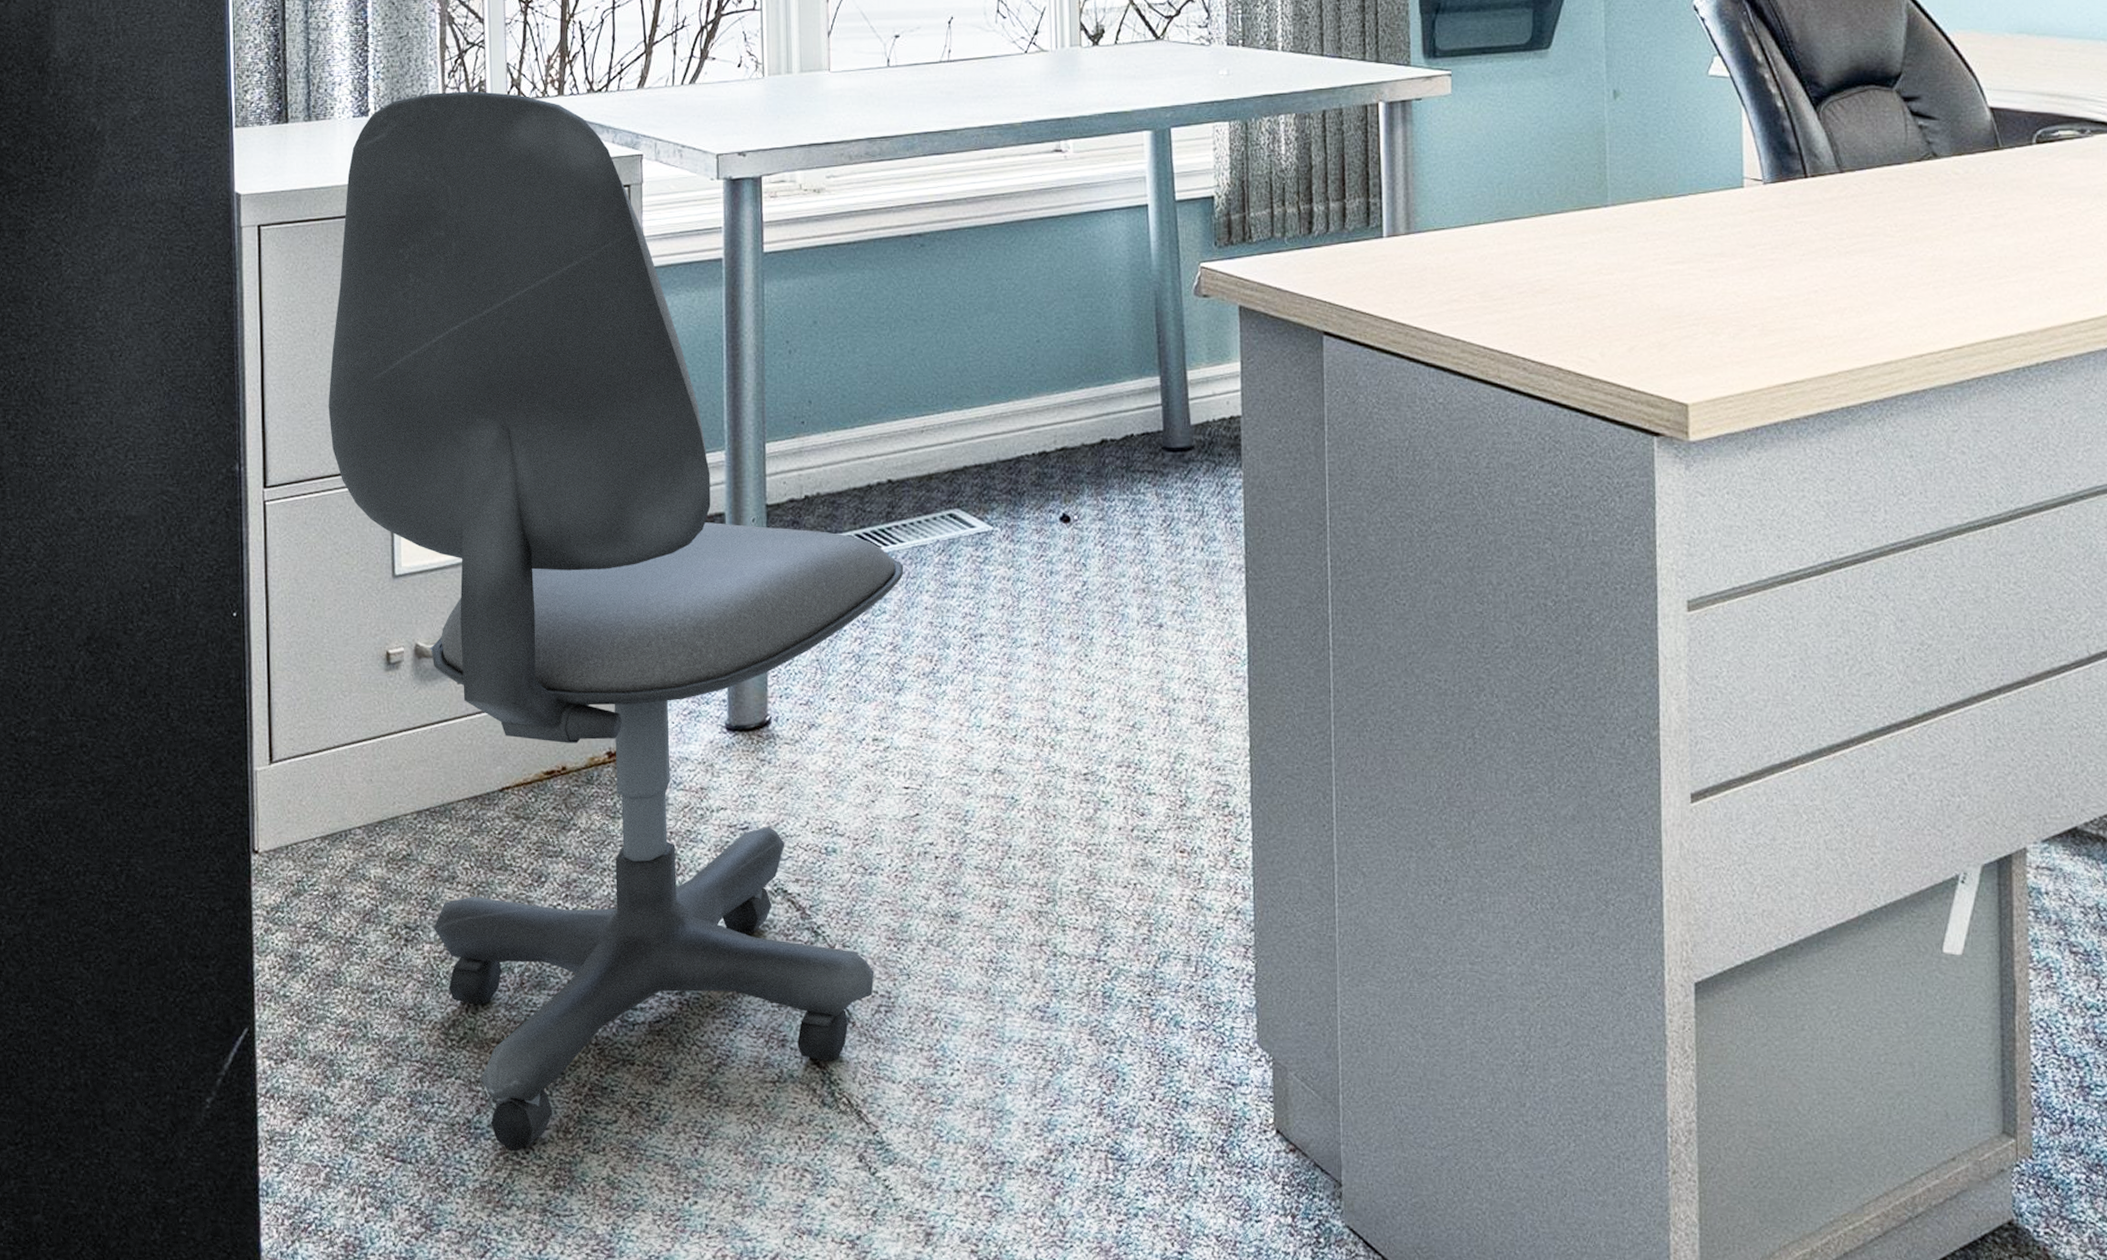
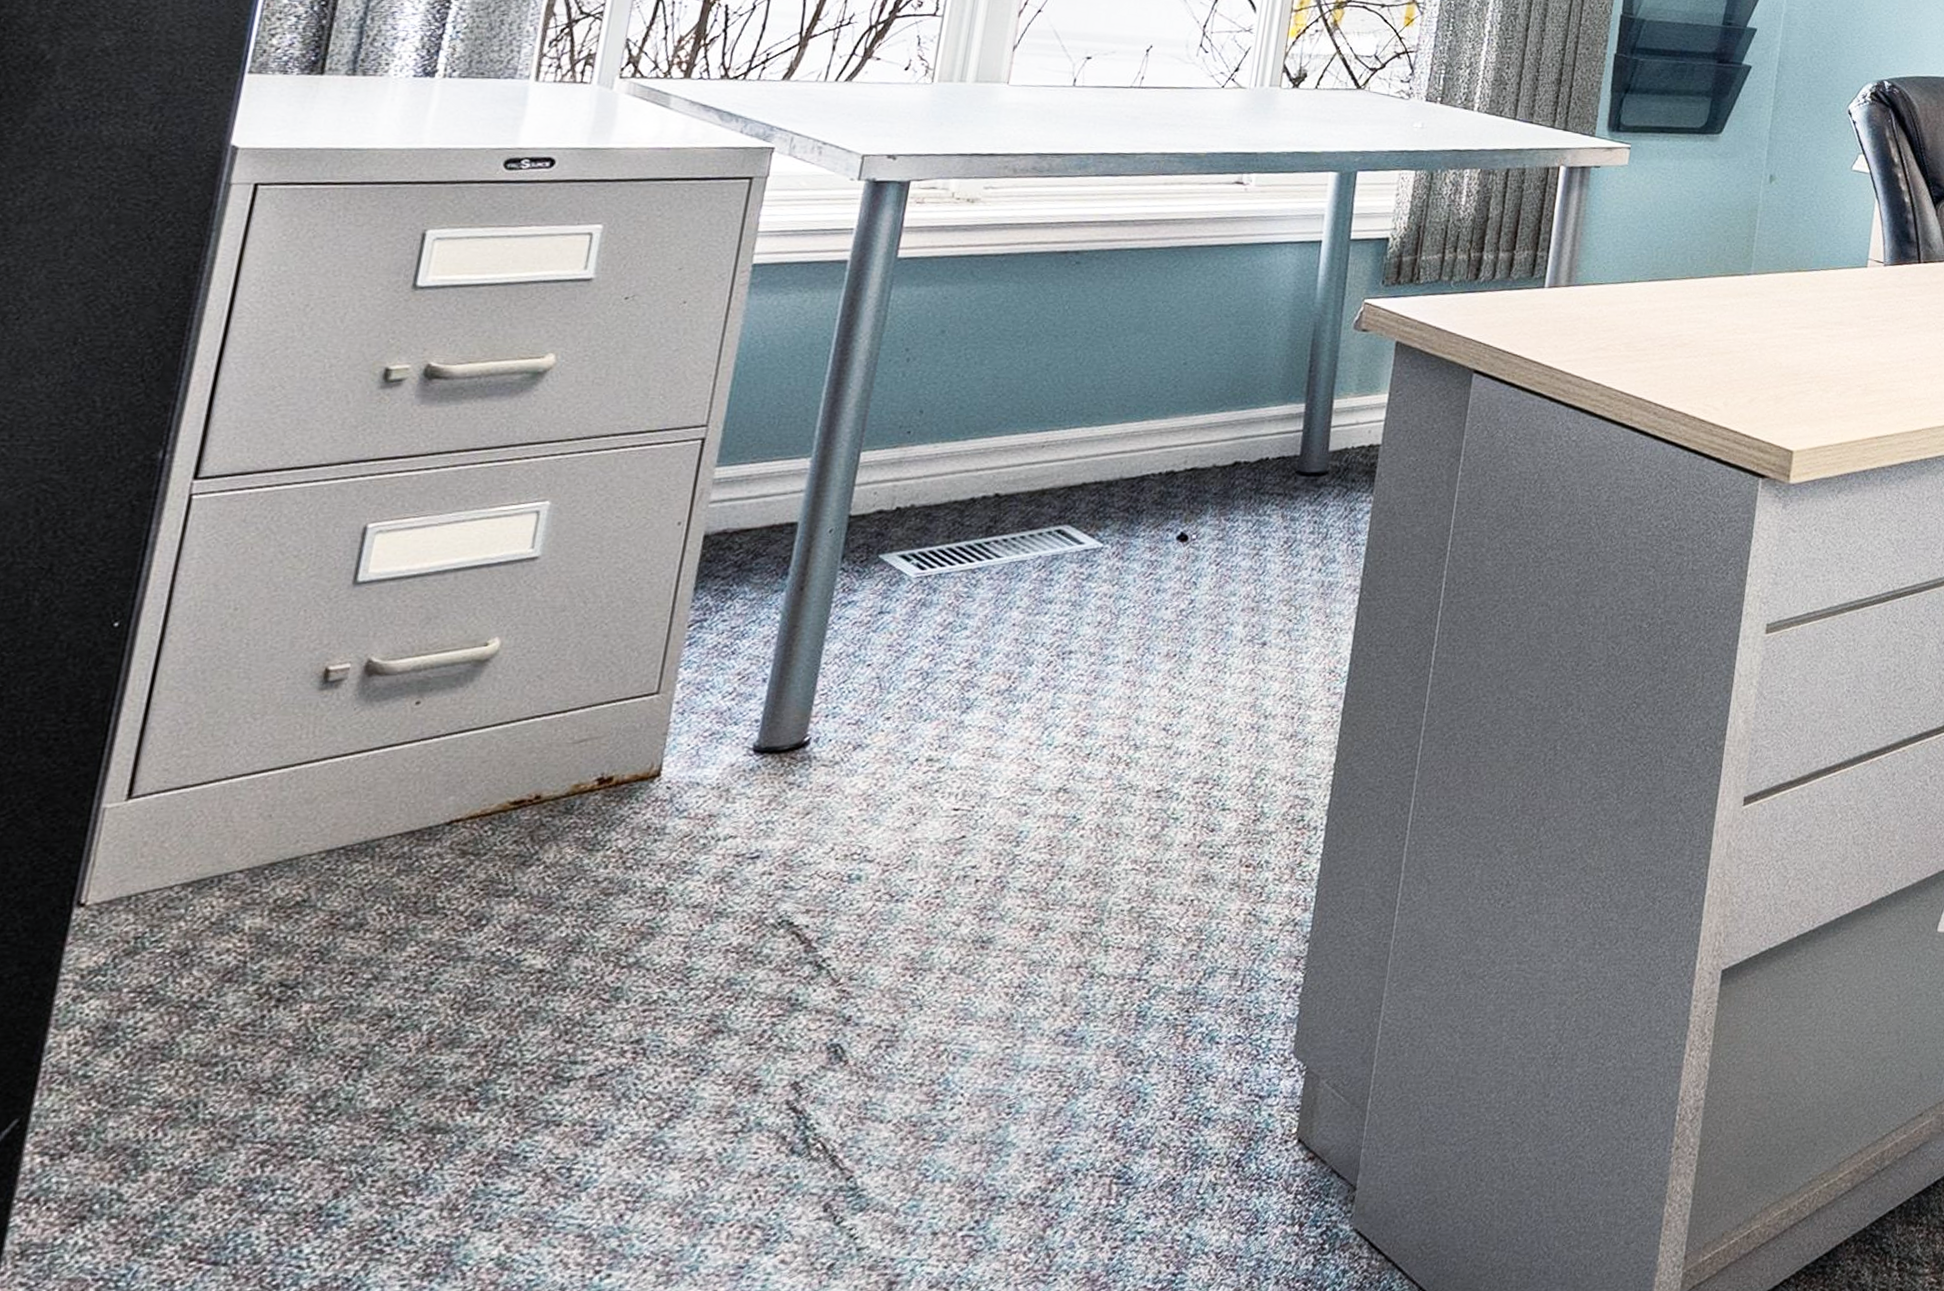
office chair: present [328,91,904,1151] -> none [301,60,997,1237]

